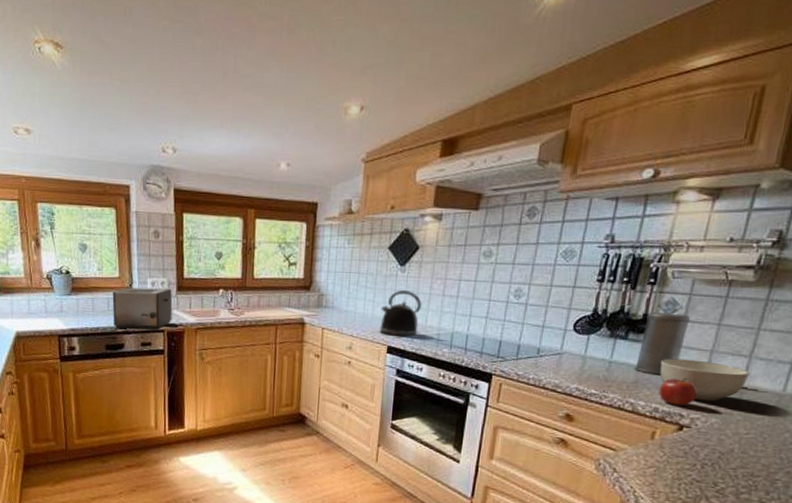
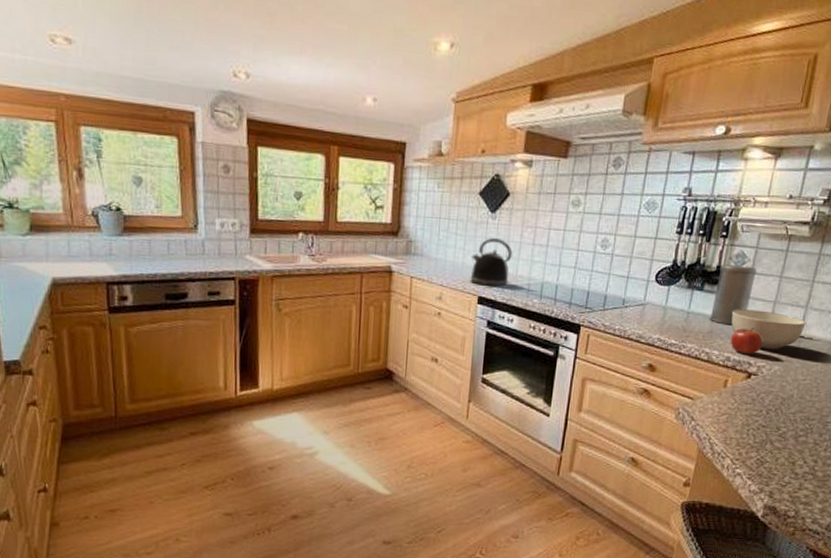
toaster: present [112,287,173,331] -> none [173,228,245,279]

